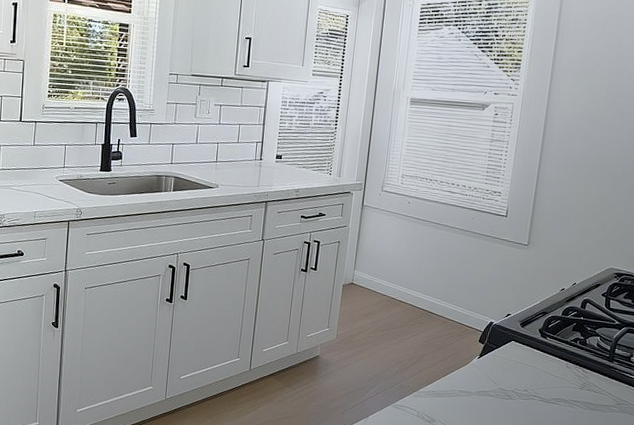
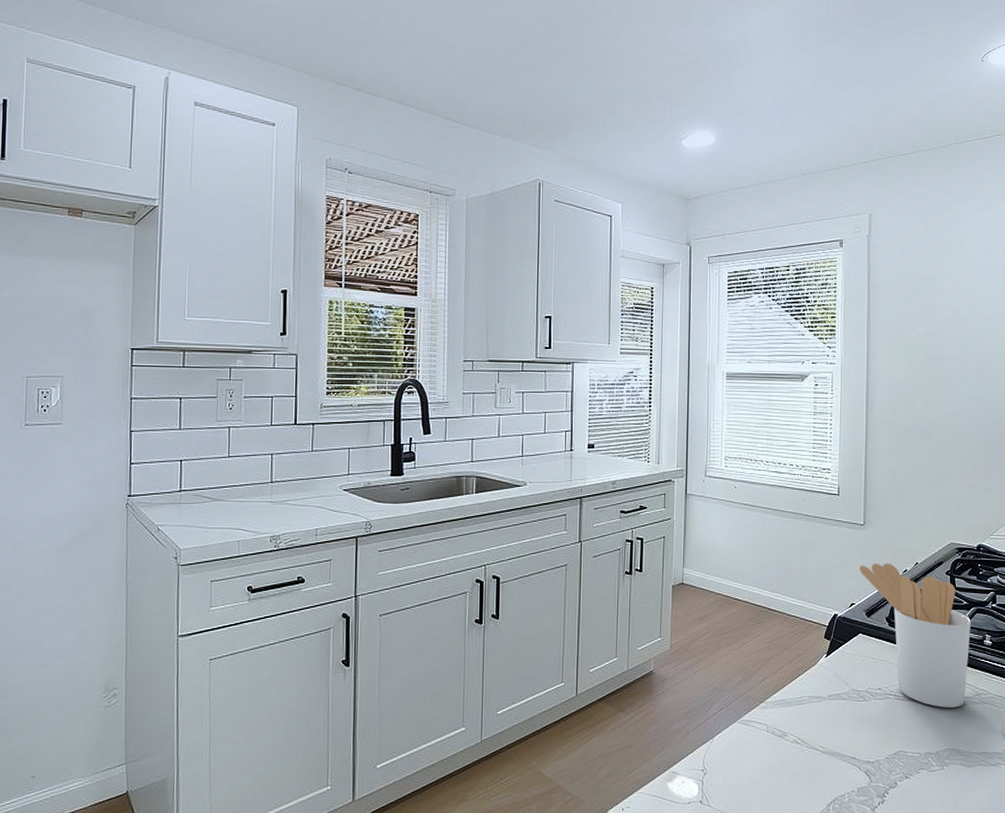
utensil holder: none [519,281,621,414] -> present [859,563,971,708]

